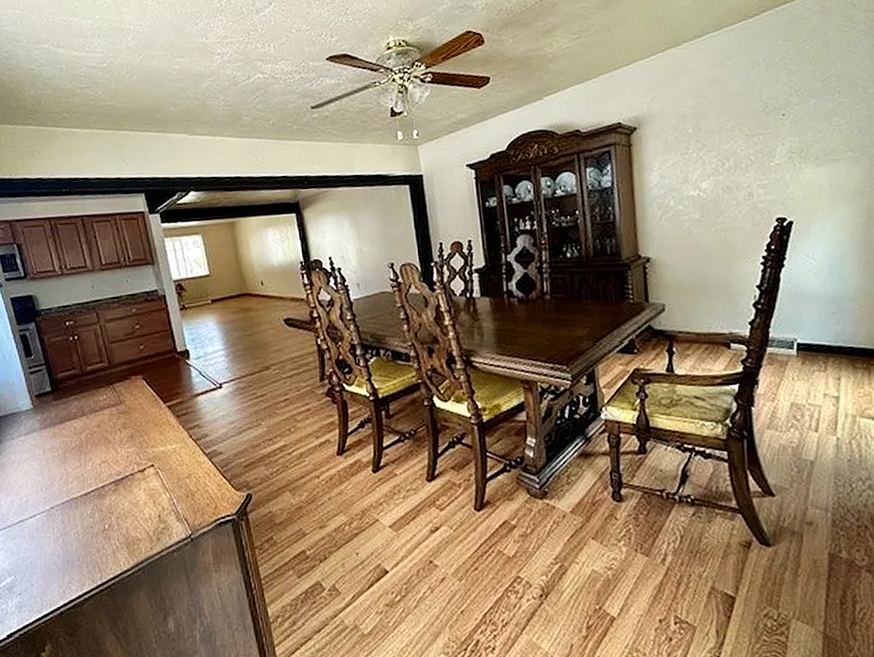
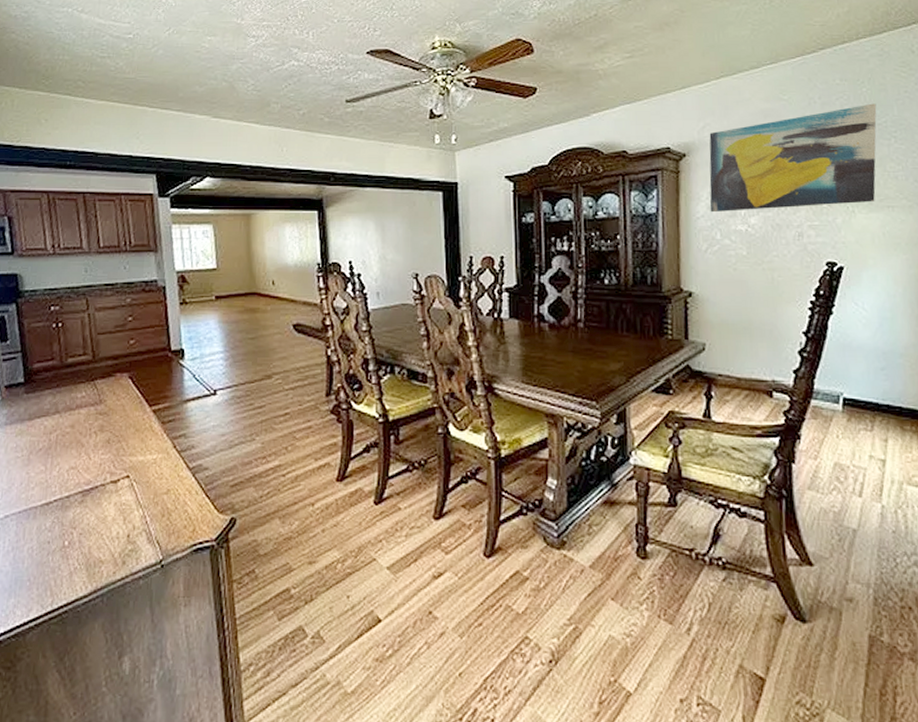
wall art: none [658,60,822,181] -> present [709,103,877,213]

